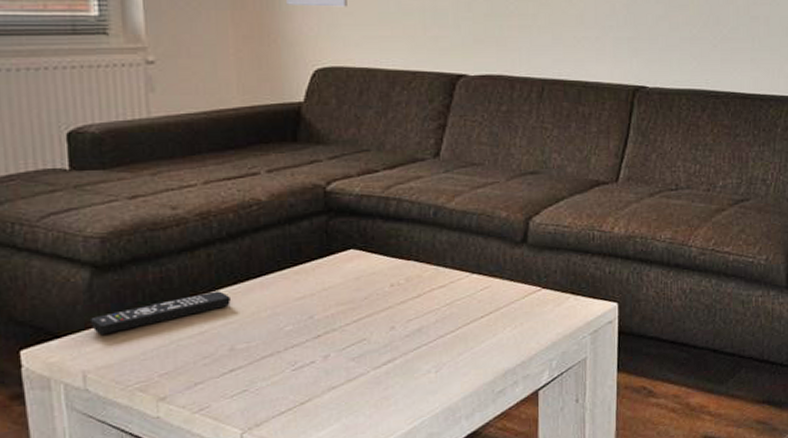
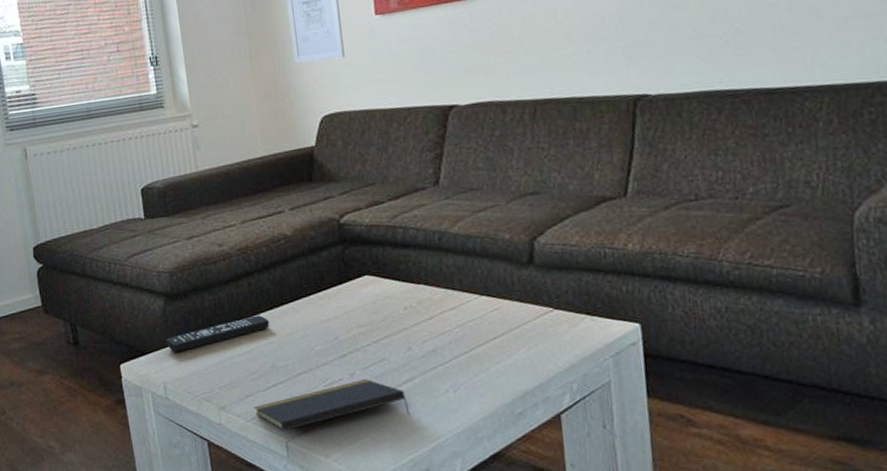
notepad: none [203,360,387,422] -> present [254,378,410,431]

